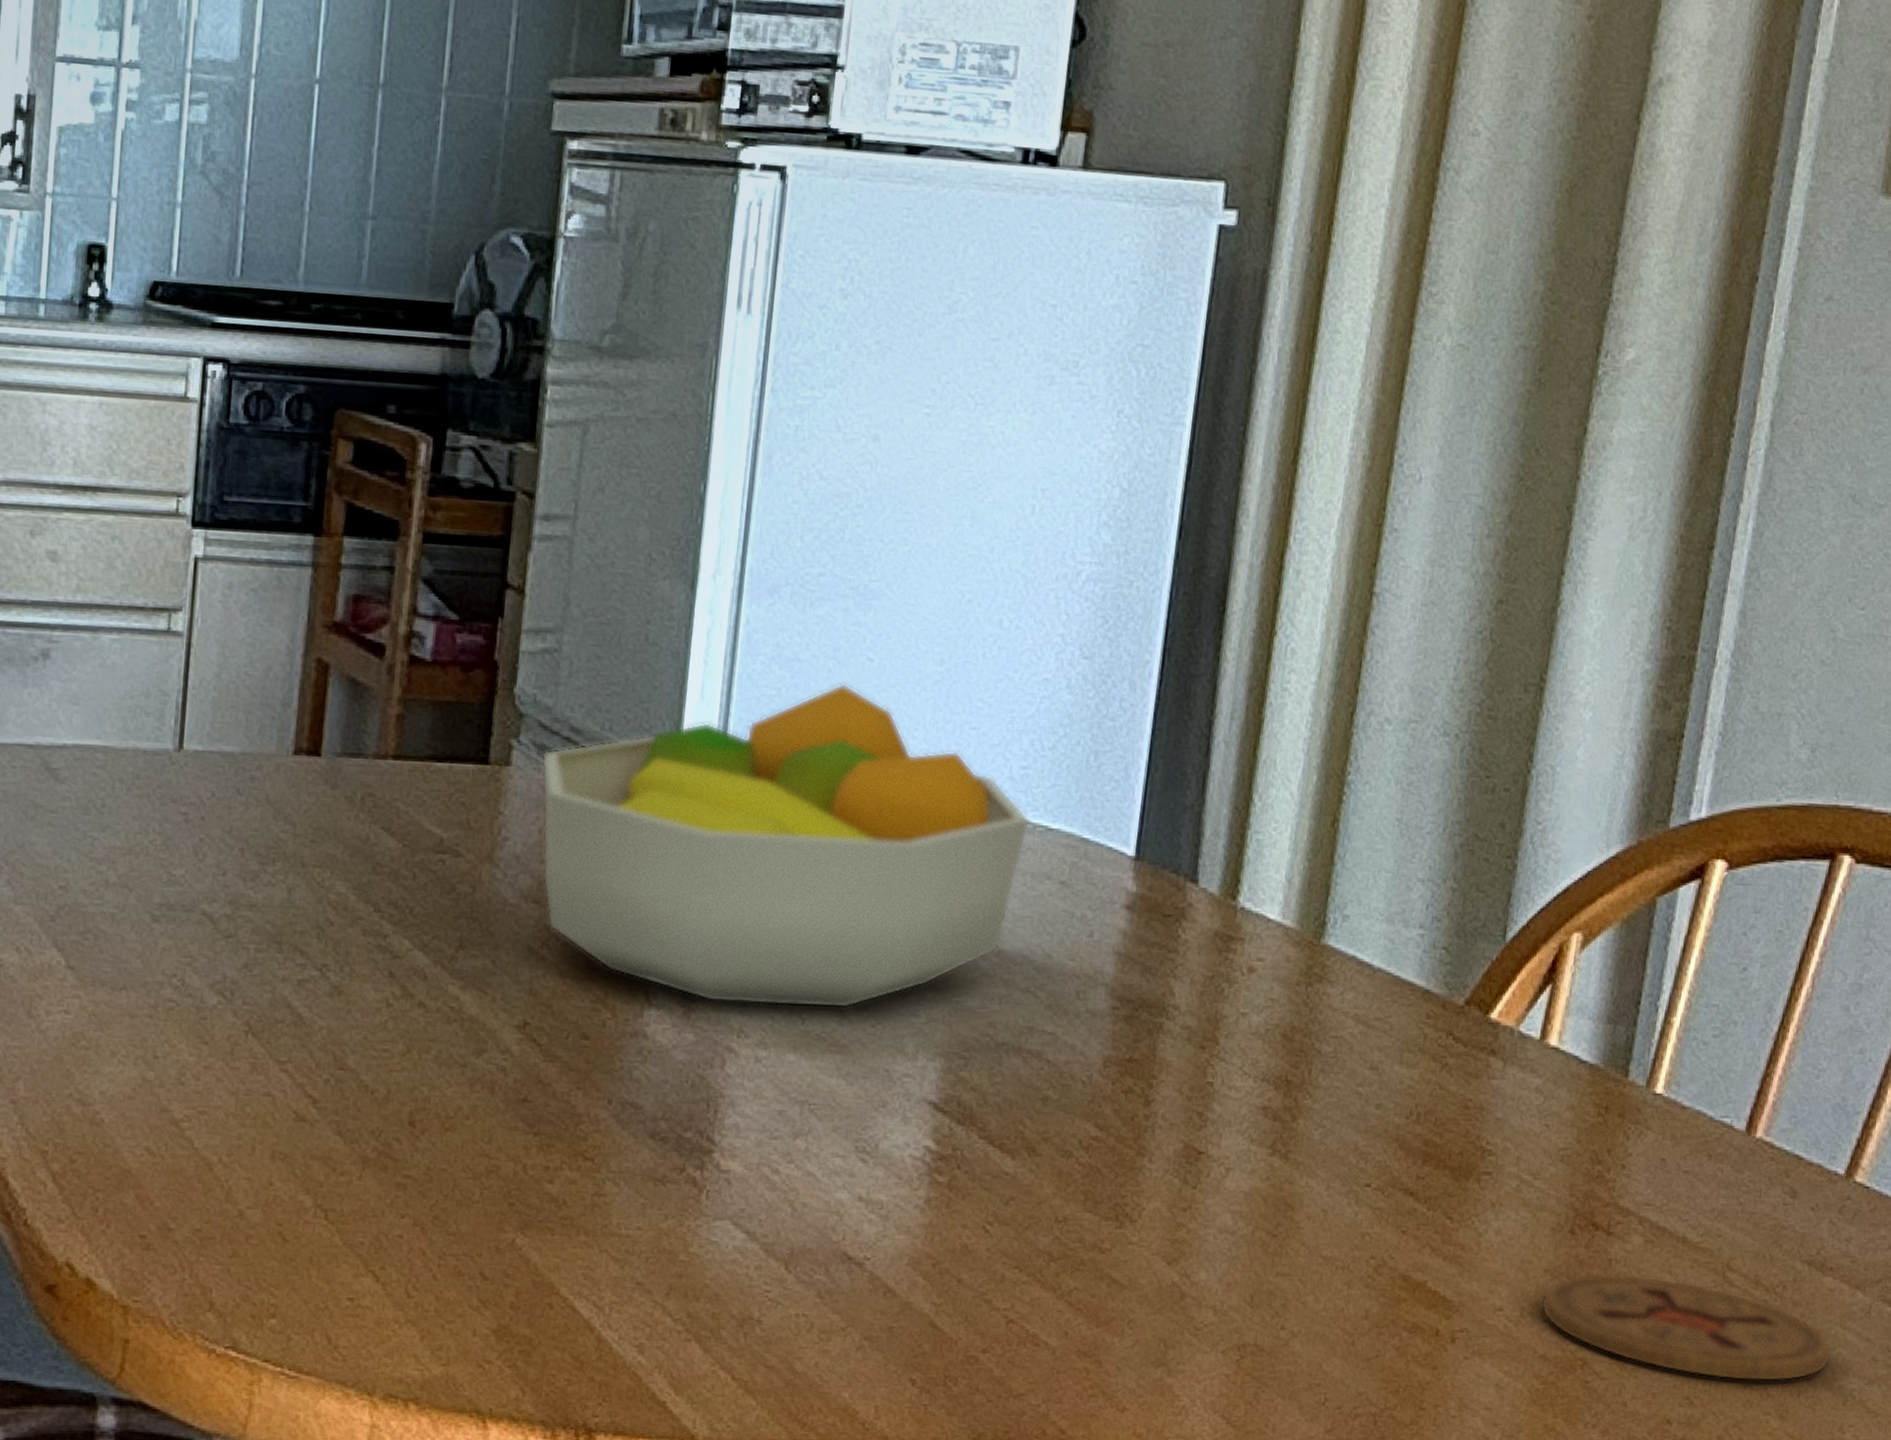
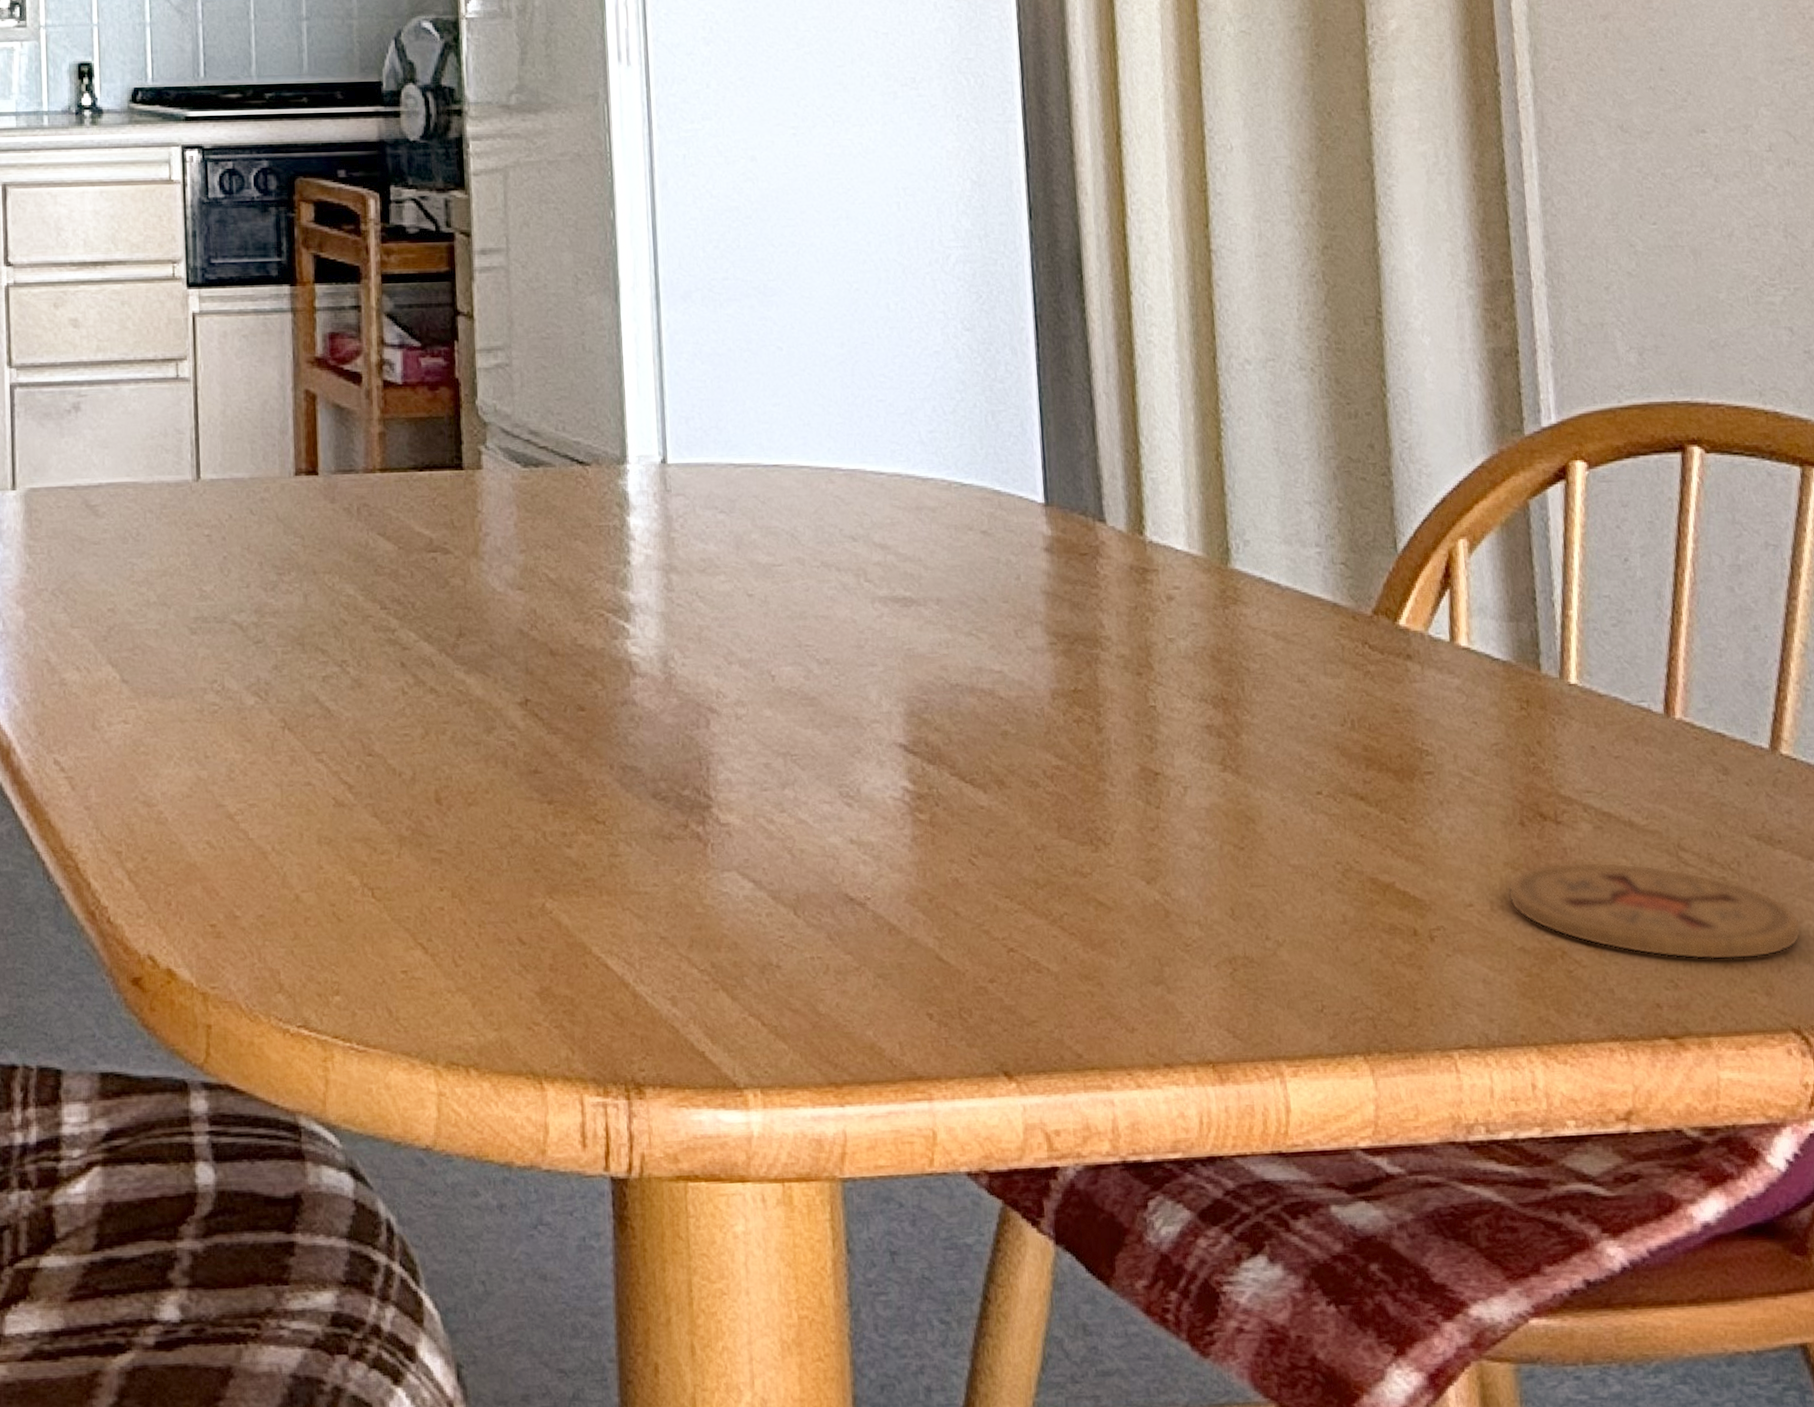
fruit bowl: present [541,684,1031,1009] -> none [508,372,946,667]

